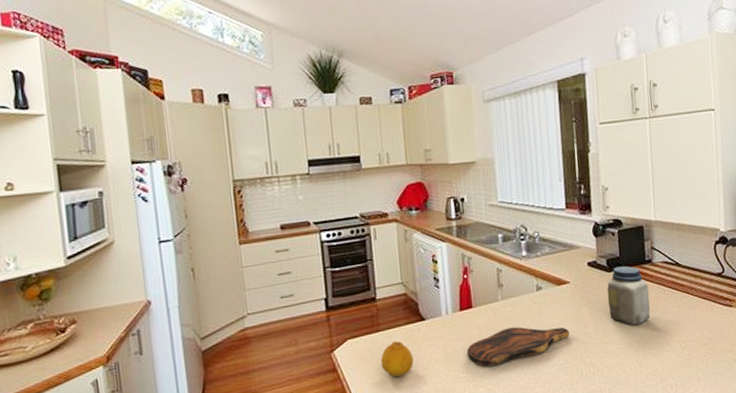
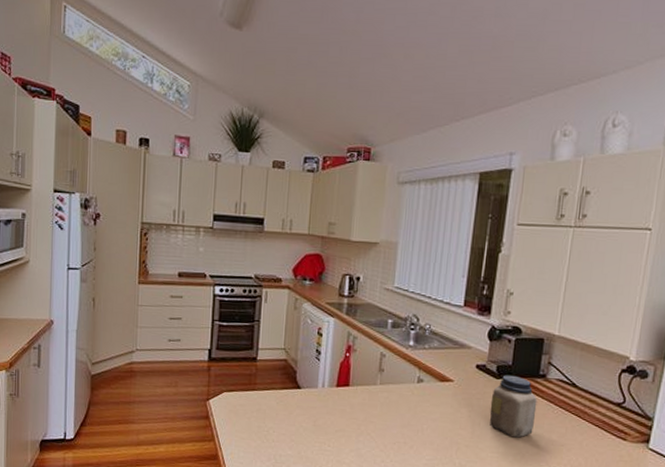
fruit: present [380,341,414,377] -> none [251,403,283,437]
cutting board: present [467,327,570,367] -> none [336,413,443,447]

